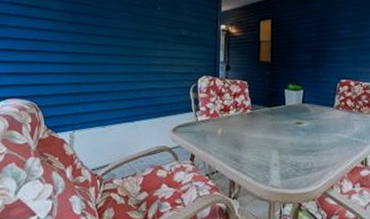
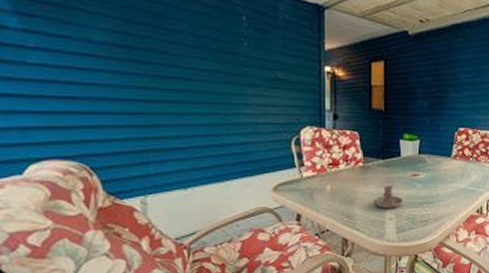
candle holder: none [260,132,287,155] -> present [374,186,402,209]

